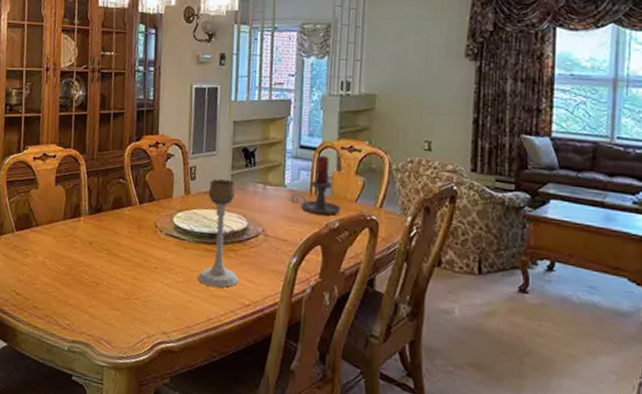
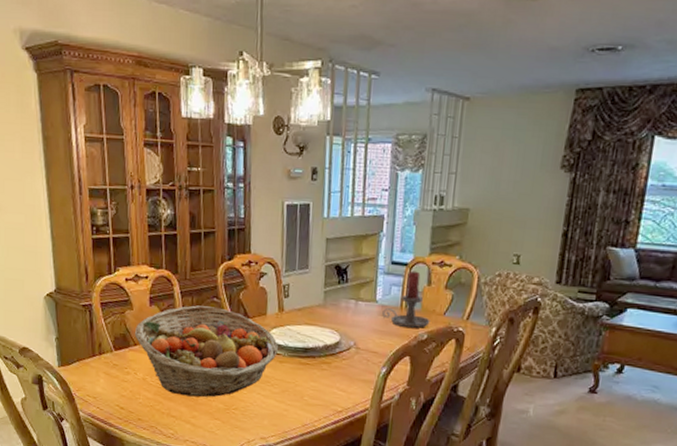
fruit basket: none [37,186,183,285] -> present [134,305,278,398]
candle holder: present [197,179,239,288] -> none [292,296,332,397]

